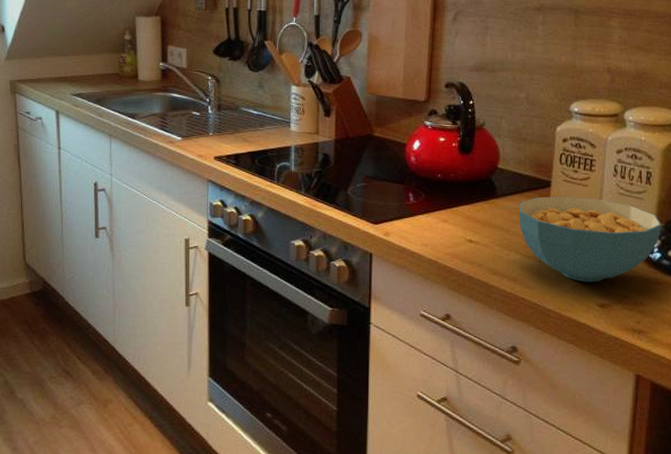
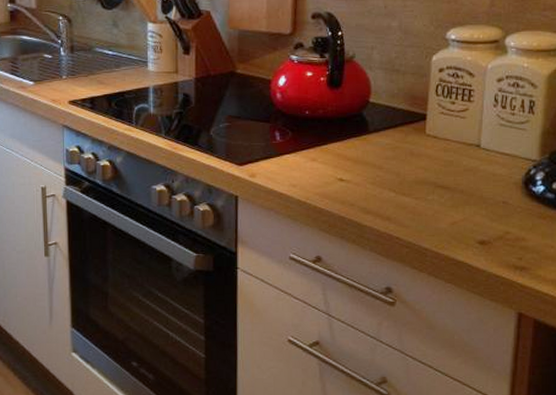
cereal bowl: present [518,195,662,282] -> none [392,129,546,219]

